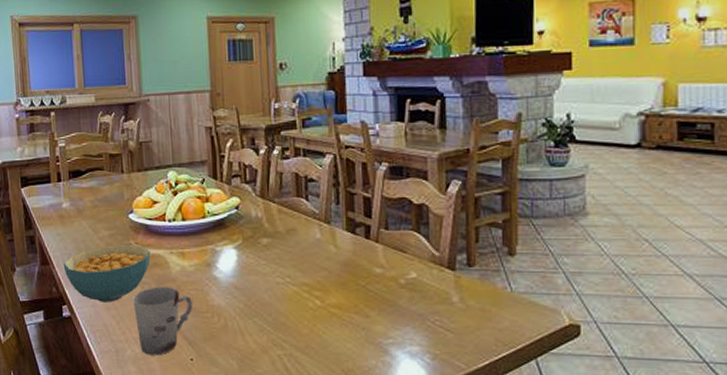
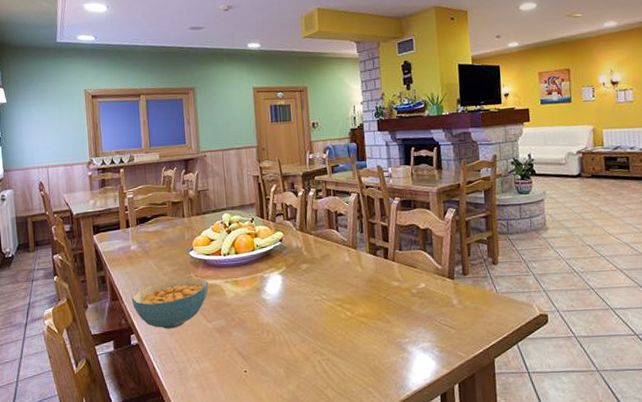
cup: present [132,287,192,356] -> none [193,311,245,372]

